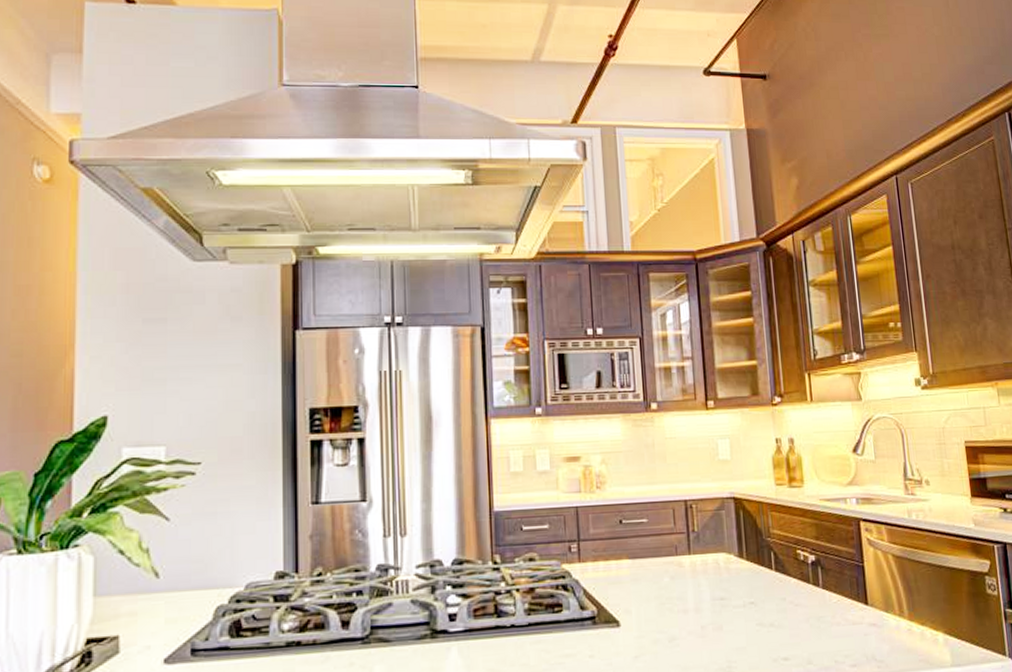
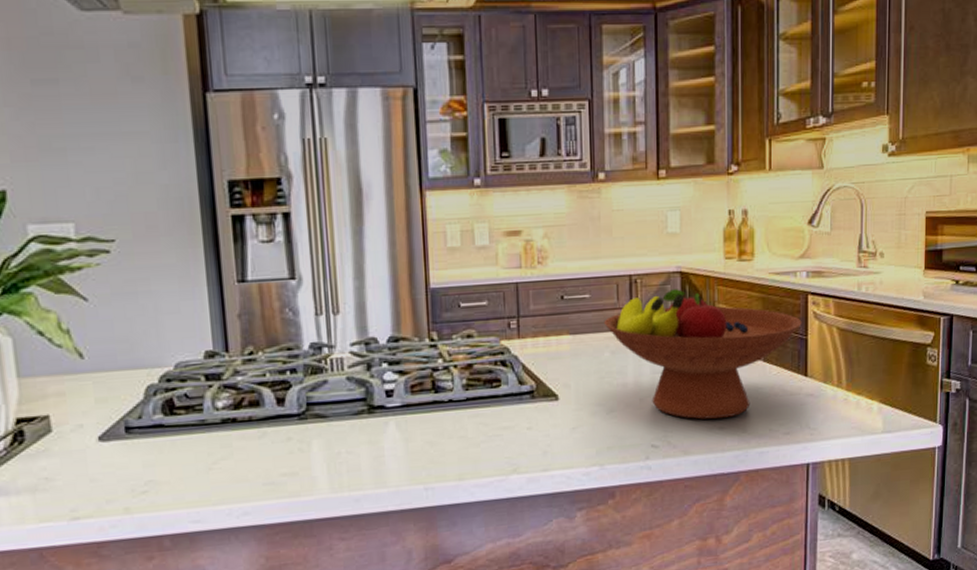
fruit bowl: none [662,514,857,650] -> present [603,288,802,420]

